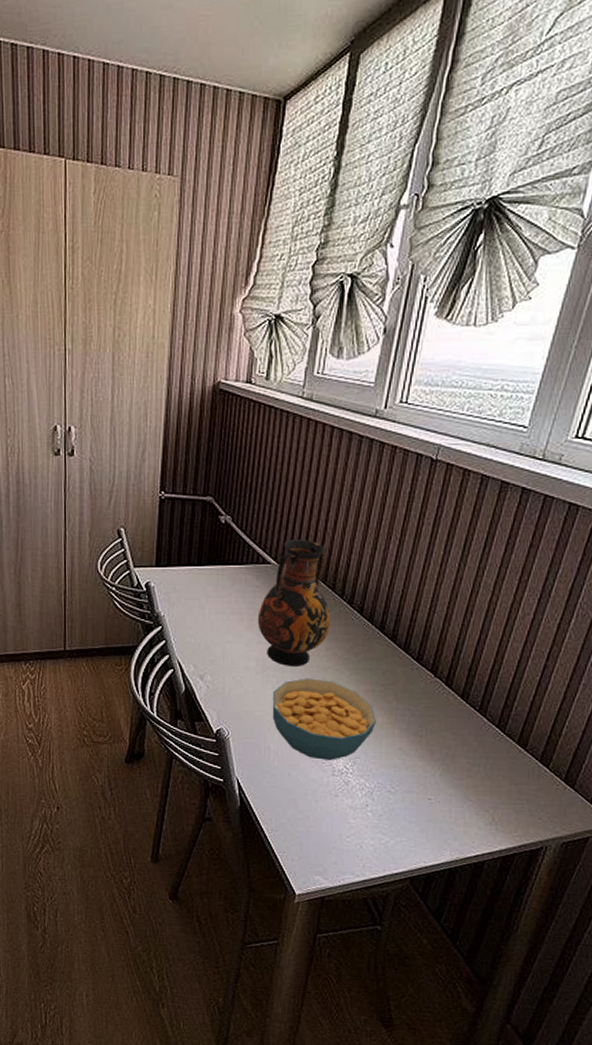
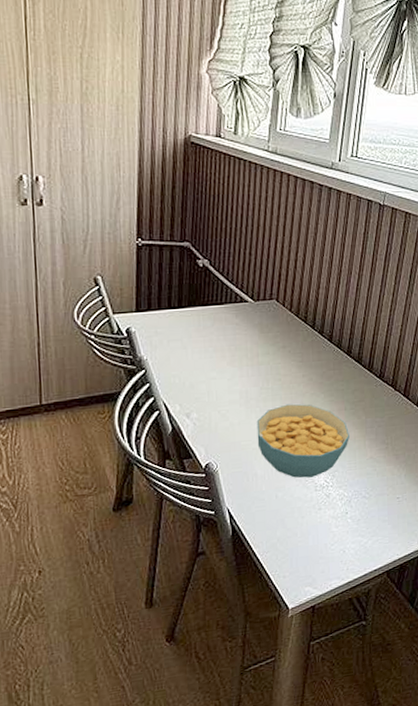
vase: present [257,540,331,666] -> none [238,278,305,396]

